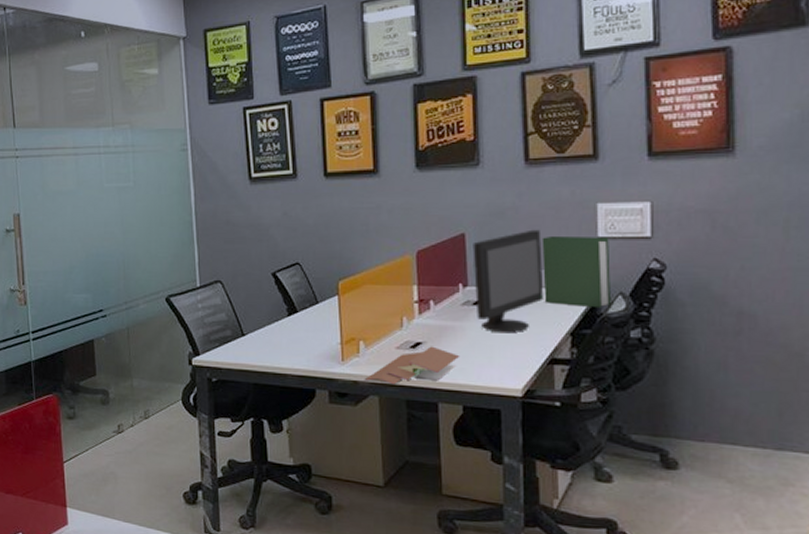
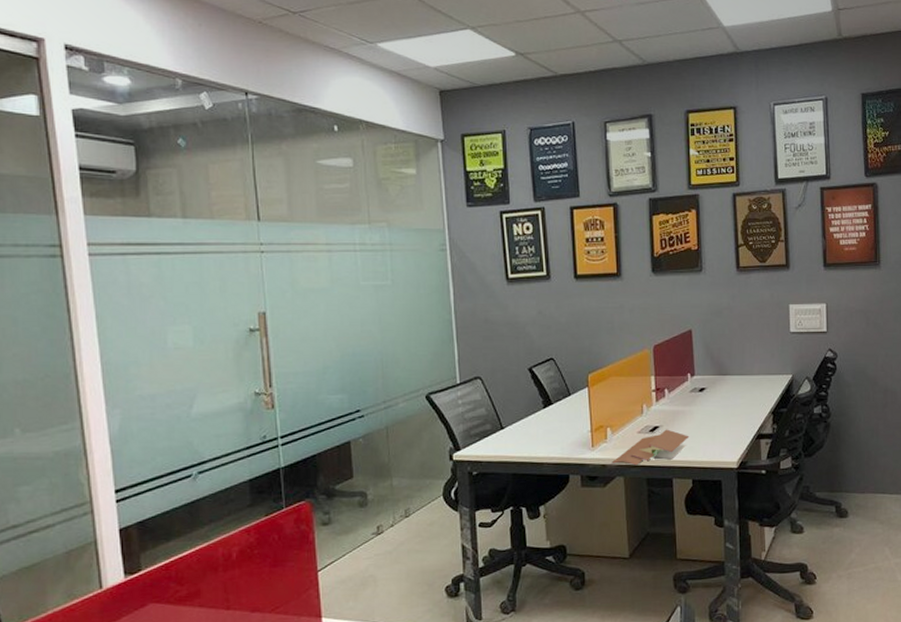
computer monitor: present [473,229,544,332] -> none [698,326,752,414]
binder: present [541,235,612,309] -> none [750,331,801,391]

